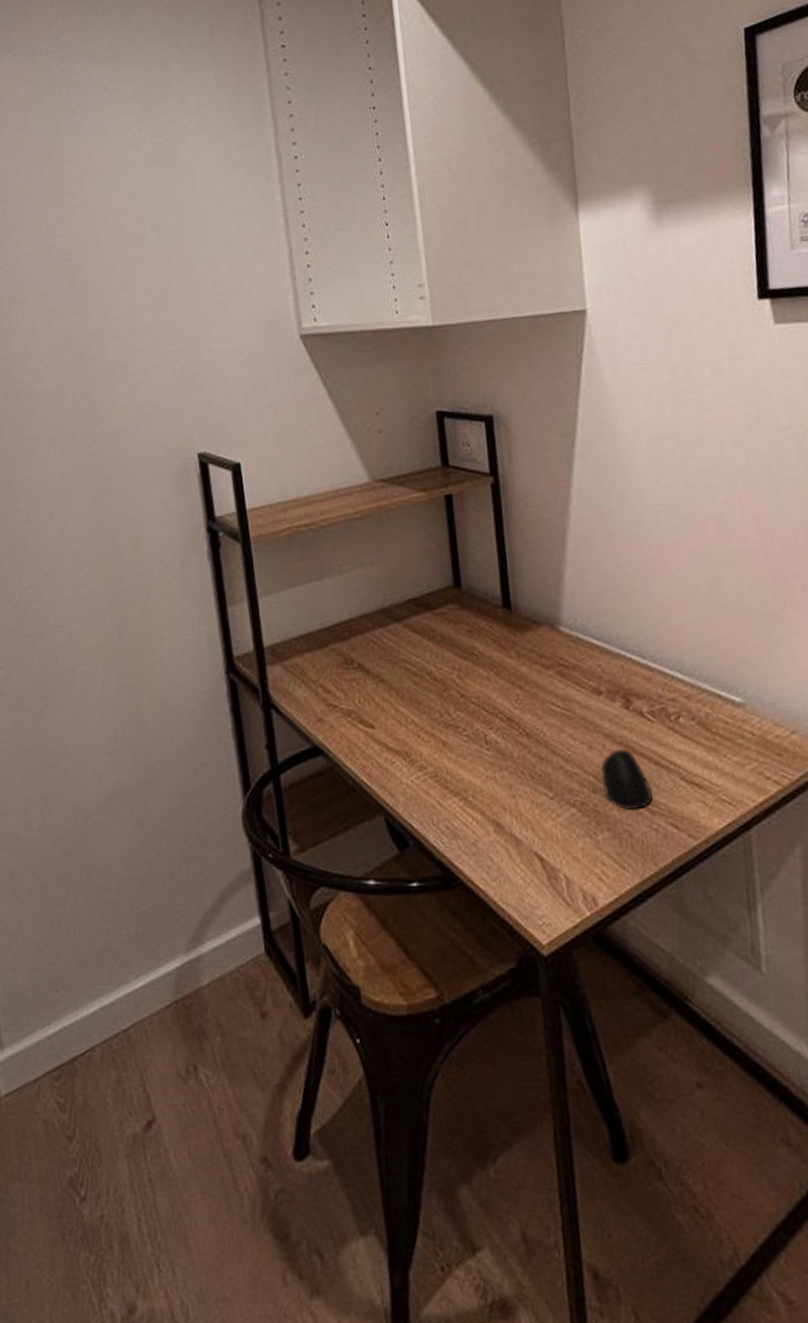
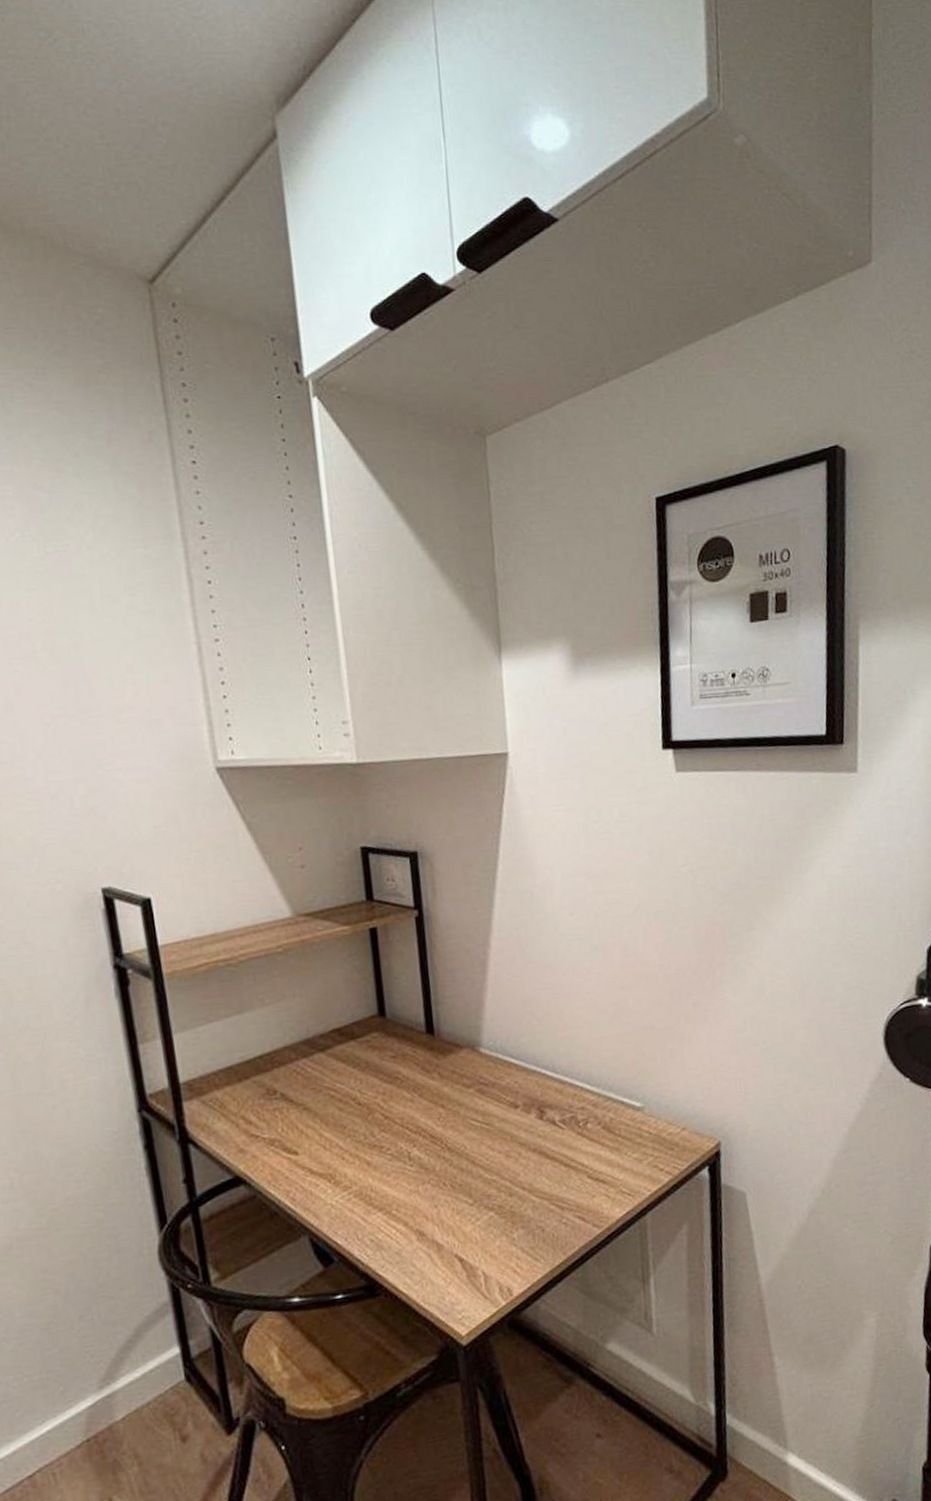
computer mouse: present [601,748,653,811] -> none [517,1154,563,1210]

